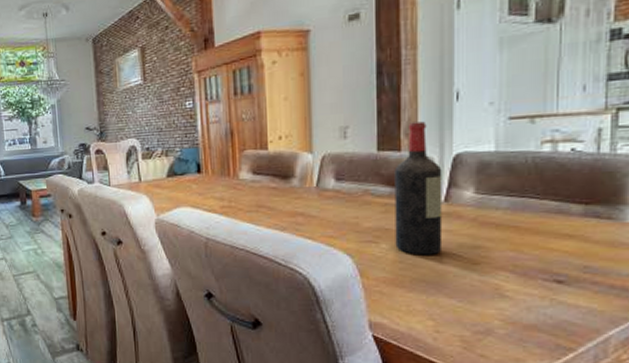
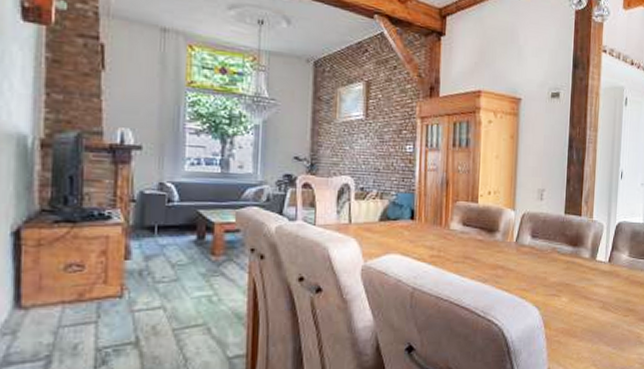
wine bottle: present [394,121,443,255] -> none [572,192,609,308]

